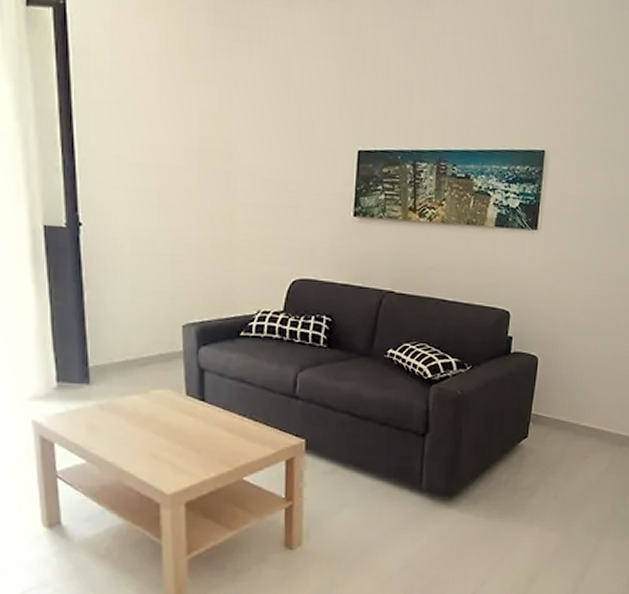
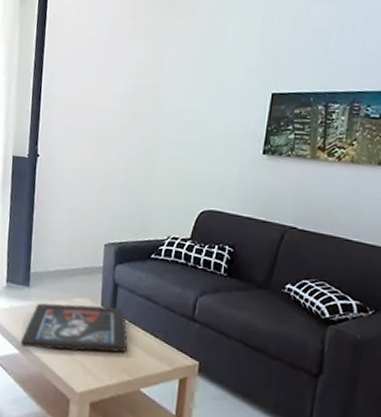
religious icon: none [86,394,224,454] -> present [20,303,128,353]

